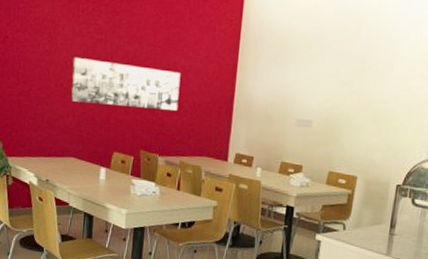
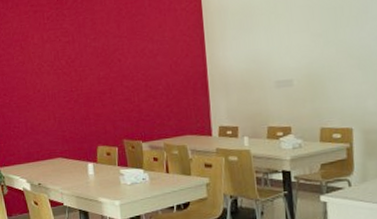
wall art: present [71,56,181,111] -> none [46,57,153,105]

